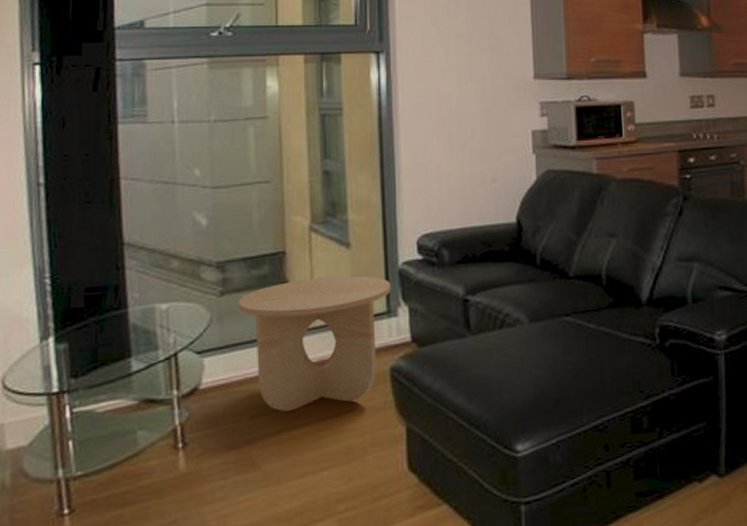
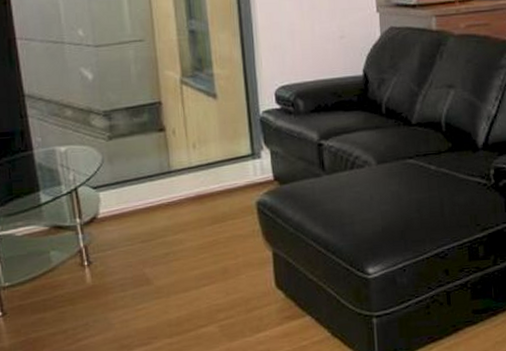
side table: present [237,275,391,412] -> none [124,123,254,238]

